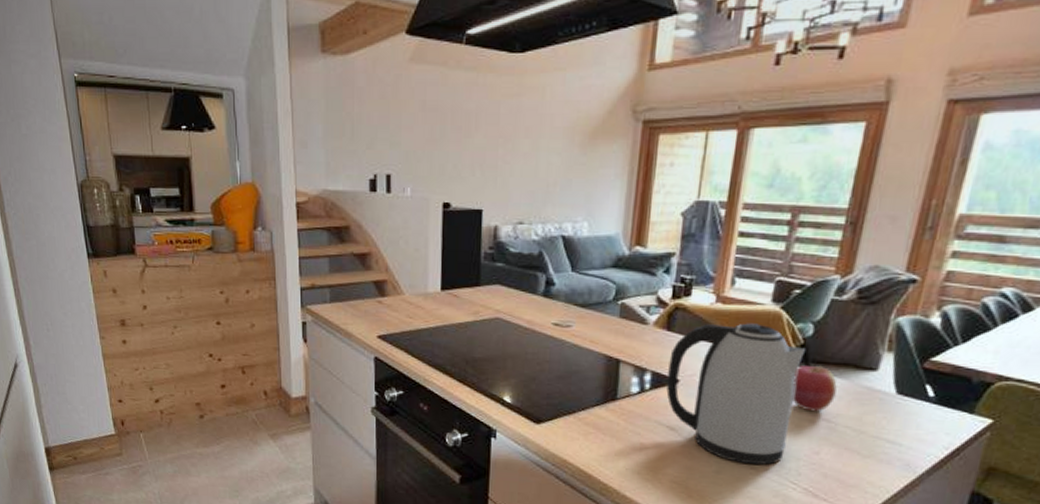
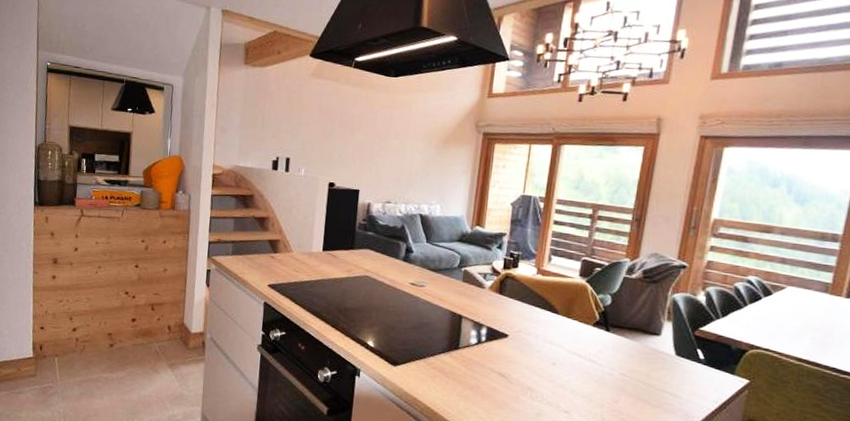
kettle: present [666,323,806,466] -> none [498,291,606,410]
apple: present [791,366,837,412] -> none [596,328,630,367]

